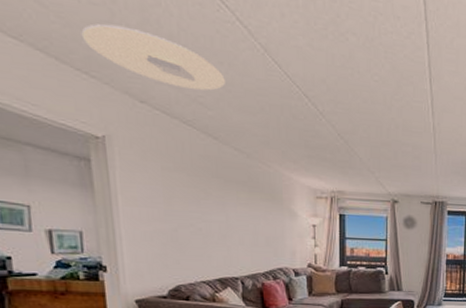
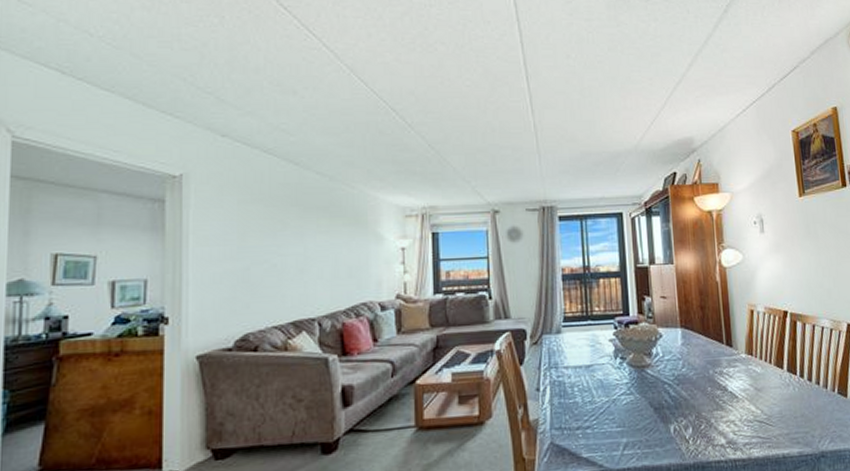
ceiling light: present [81,24,225,91] -> none [170,66,309,118]

